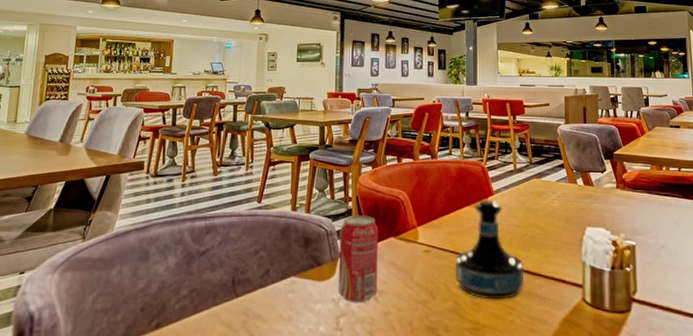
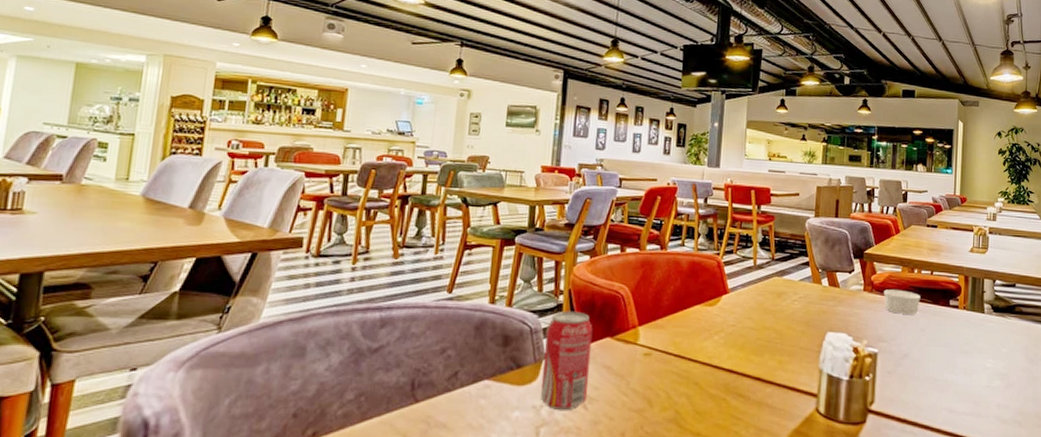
tequila bottle: present [456,199,524,300] -> none [678,297,755,409]
ramekin: none [635,186,671,209] -> present [883,289,921,315]

